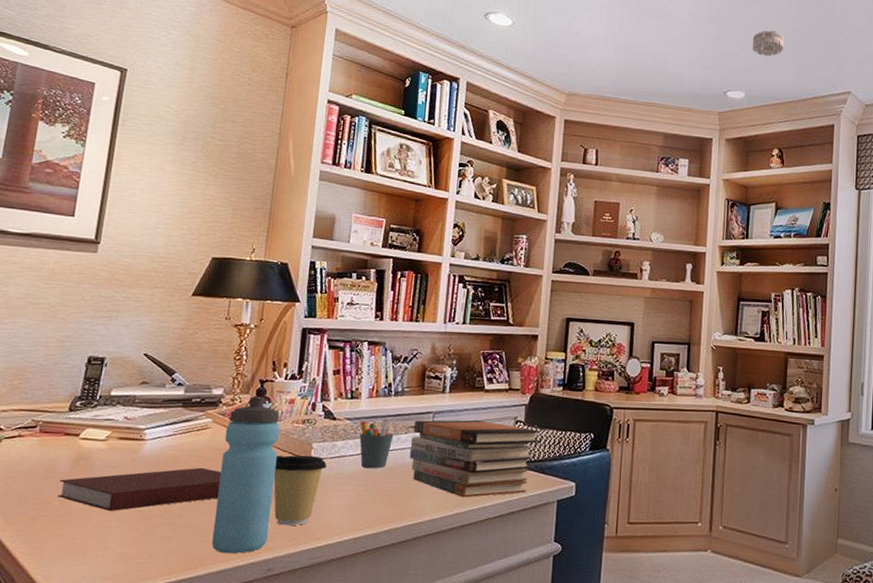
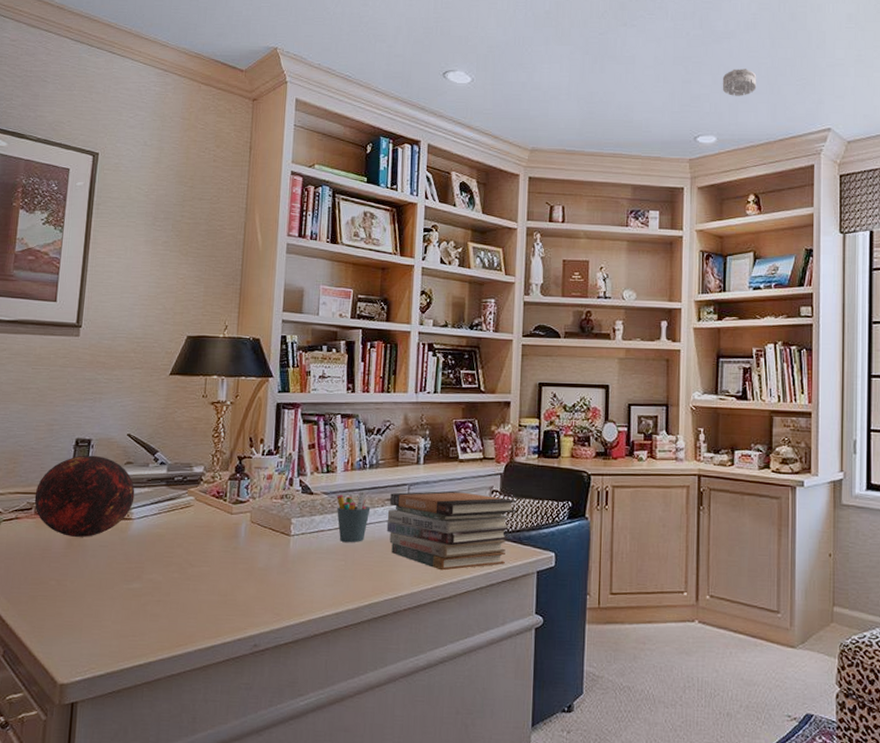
decorative orb: none [40,373,150,457] -> present [34,455,135,537]
notebook: present [57,467,222,512] -> none [54,545,206,591]
water bottle: present [211,397,281,554] -> none [199,473,260,630]
coffee cup: present [273,455,327,526] -> none [255,530,306,602]

